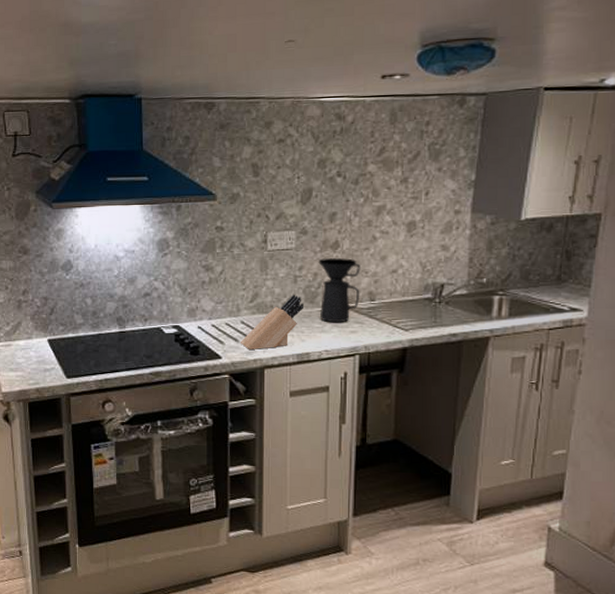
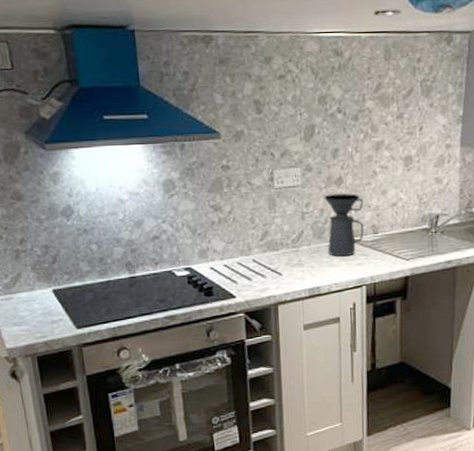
knife block: present [240,294,305,349] -> none [253,231,313,287]

